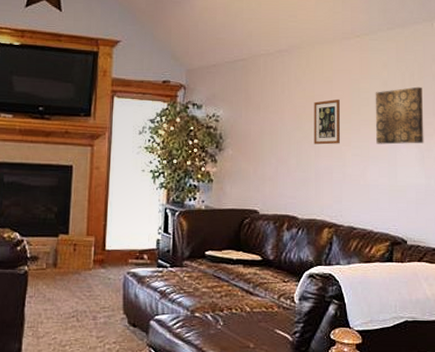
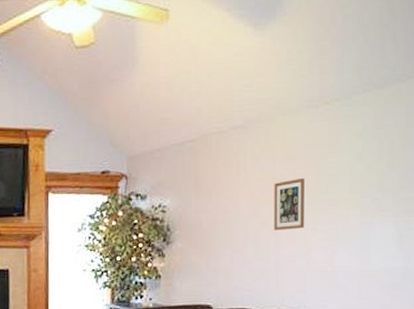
wall art: present [375,86,424,145] -> none [346,156,404,226]

